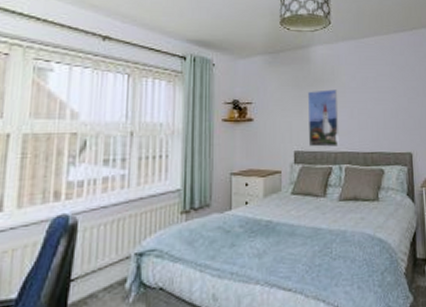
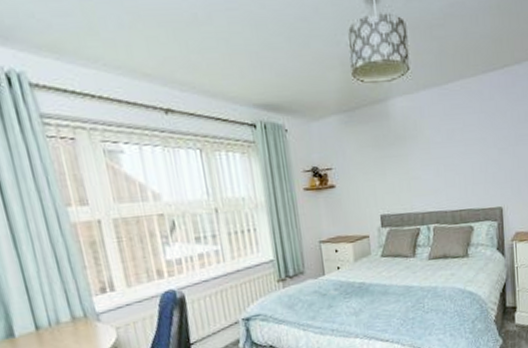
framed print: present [308,89,340,147] -> none [390,146,427,210]

